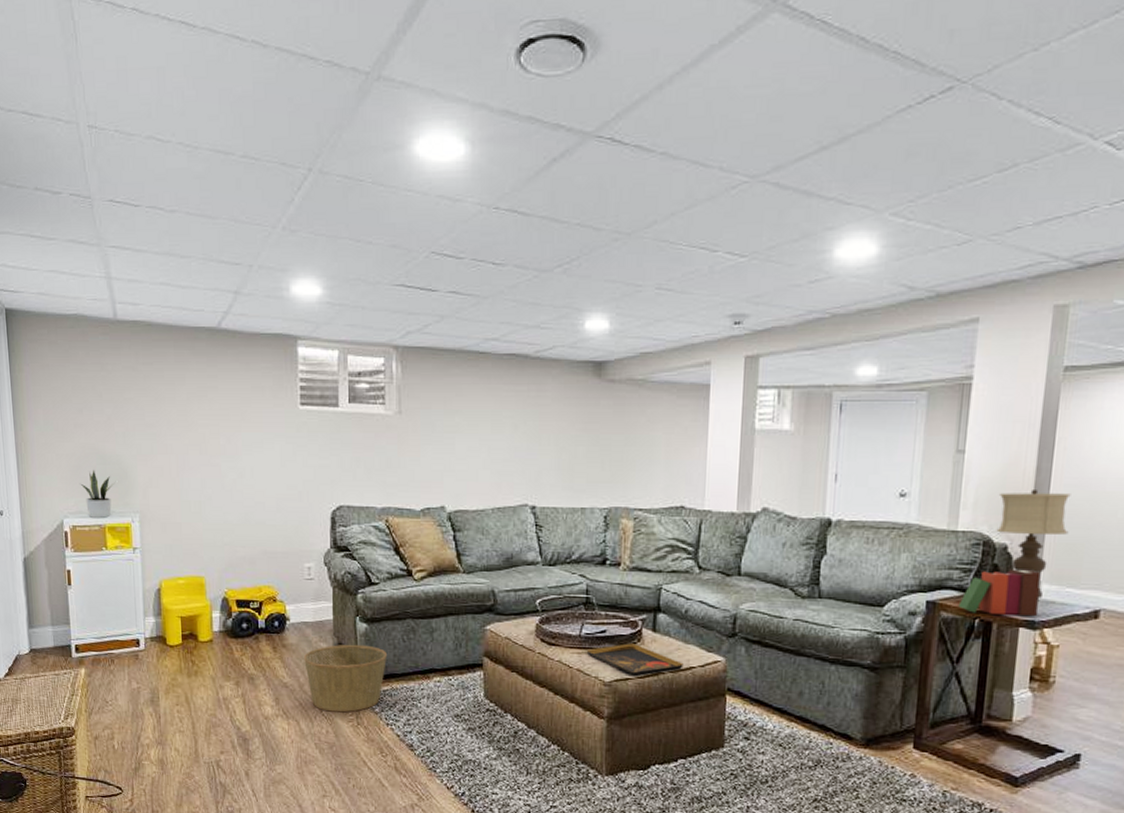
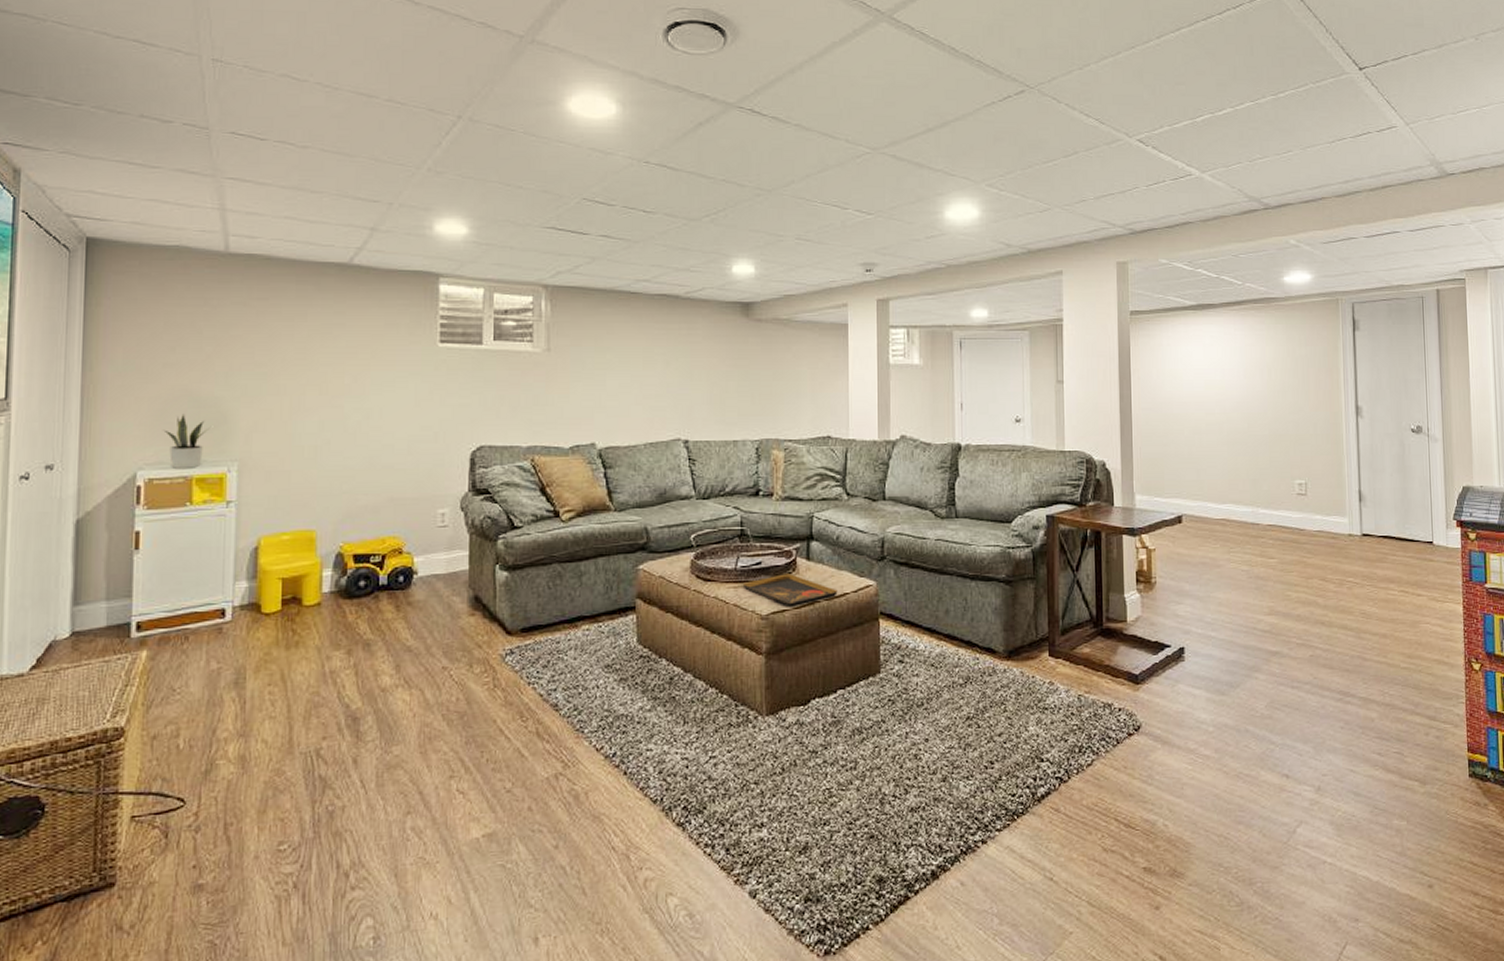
basket: present [303,644,388,713] -> none [432,595,531,676]
books: present [958,569,1041,617] -> none [1072,482,1135,525]
table lamp: present [996,490,1071,598] -> none [1094,413,1150,508]

